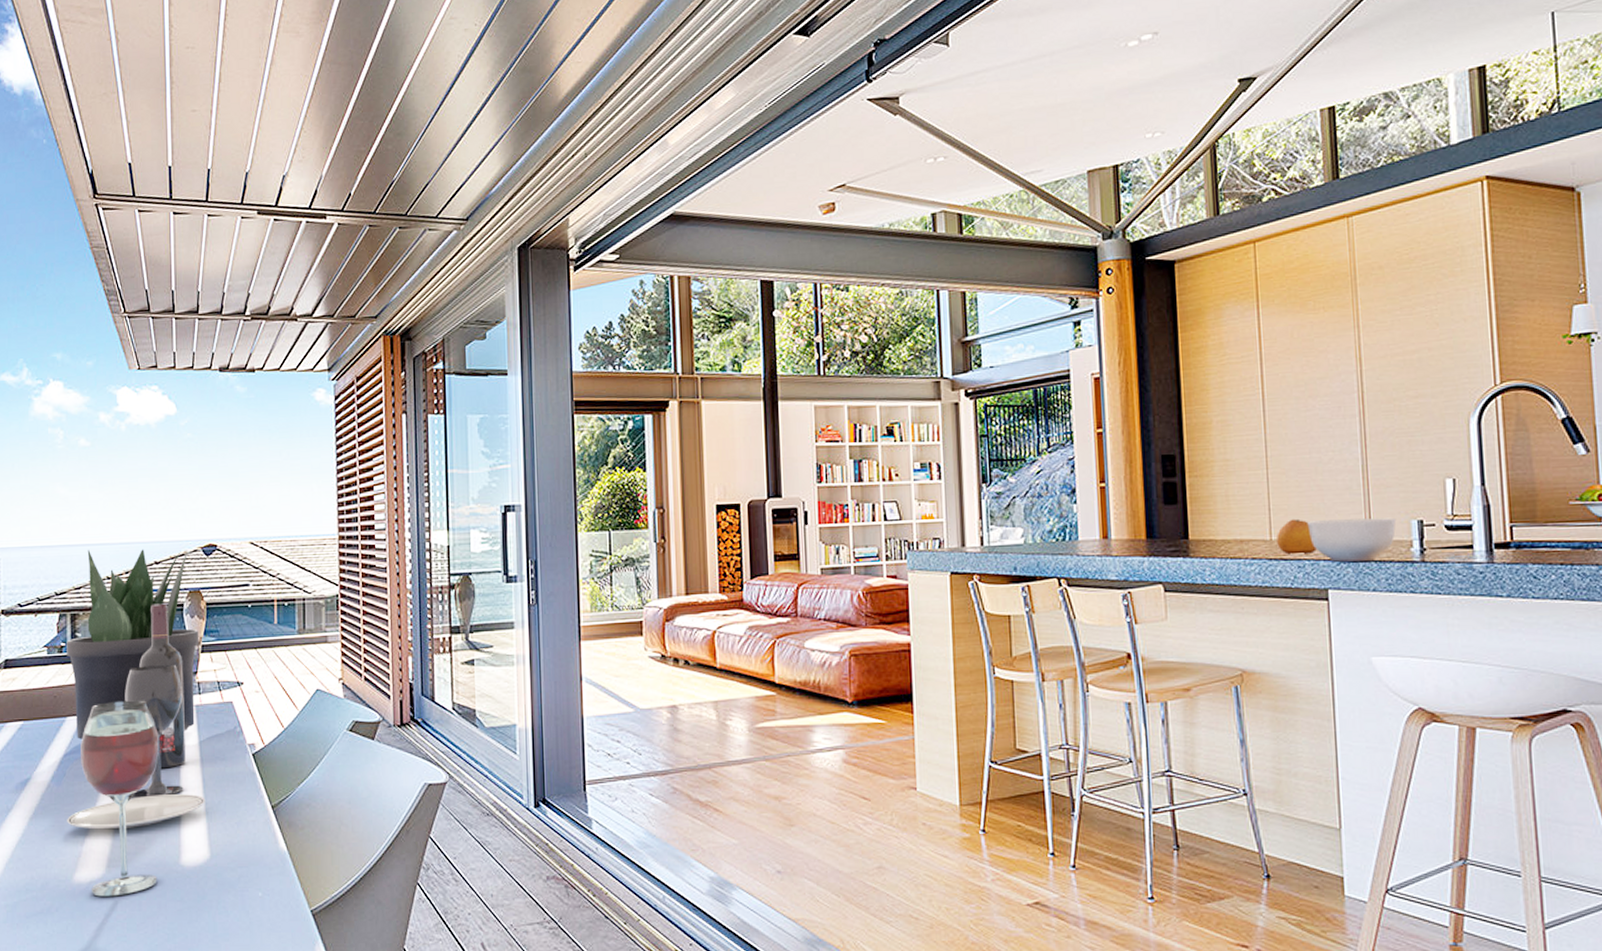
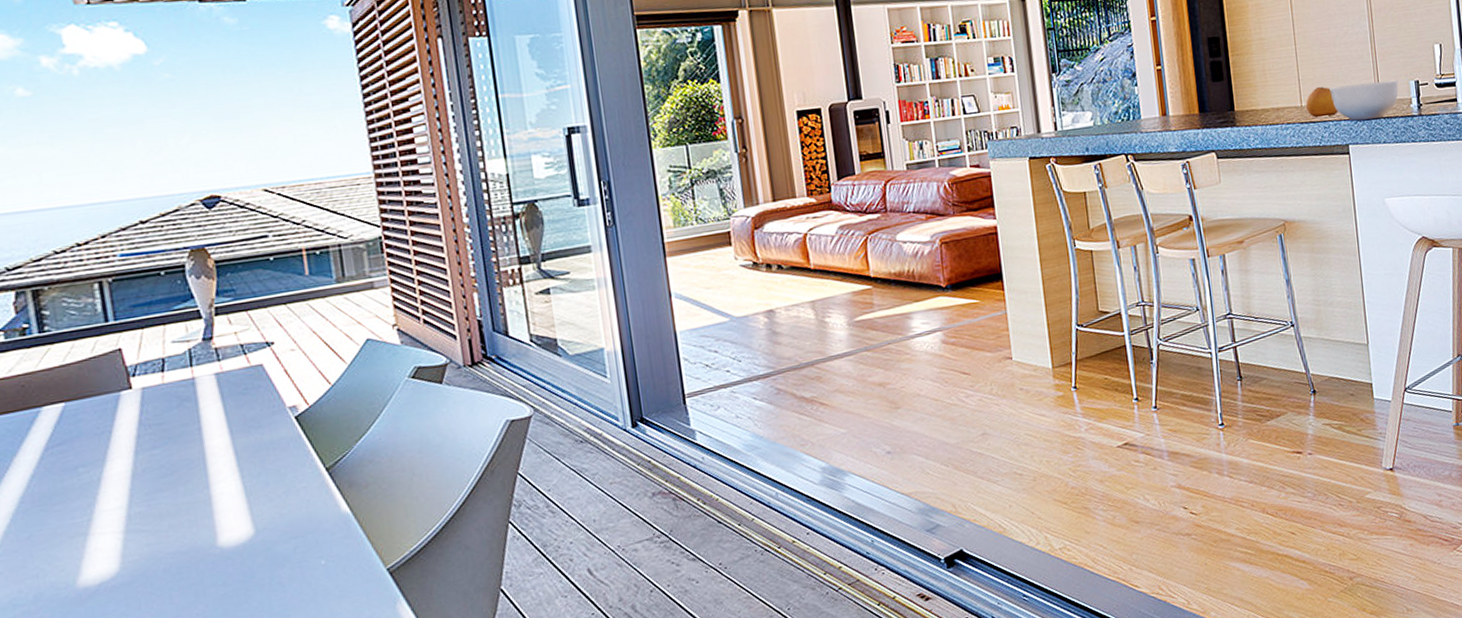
planter: present [66,549,199,740] -> none [30,206,217,430]
plate: present [67,794,205,830] -> none [59,469,242,528]
wineglass: present [81,700,160,897] -> none [65,375,190,598]
wine glass: present [125,664,184,799] -> none [118,332,211,485]
wine bottle: present [139,603,185,769] -> none [133,266,210,448]

